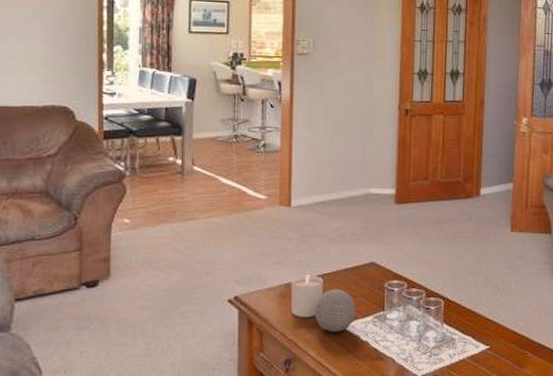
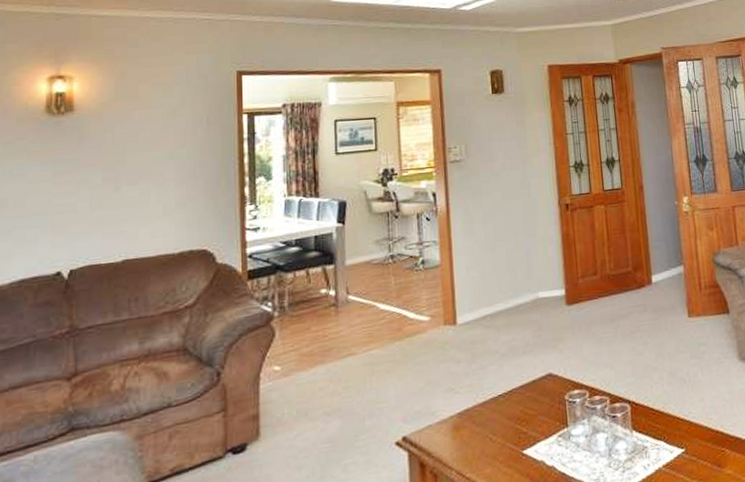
candle: present [291,274,324,317] -> none [464,397,500,450]
decorative ball: present [314,289,356,333] -> none [492,410,538,462]

